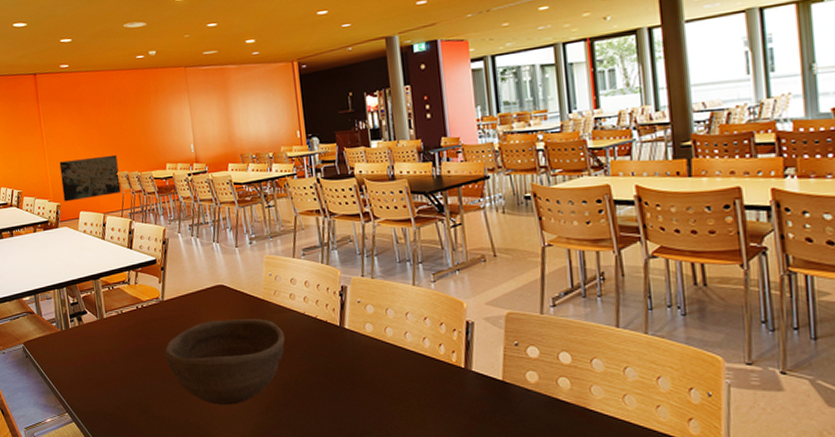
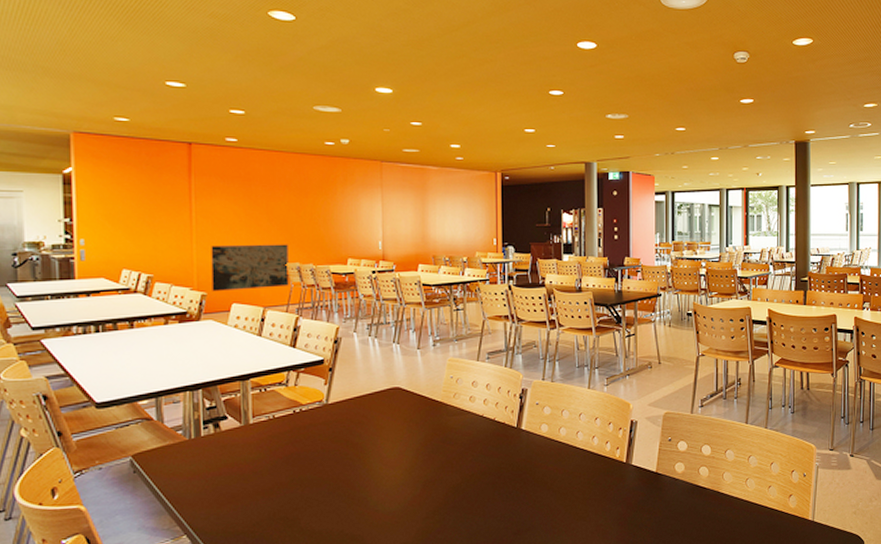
bowl: present [164,319,286,405] -> none [322,421,461,512]

